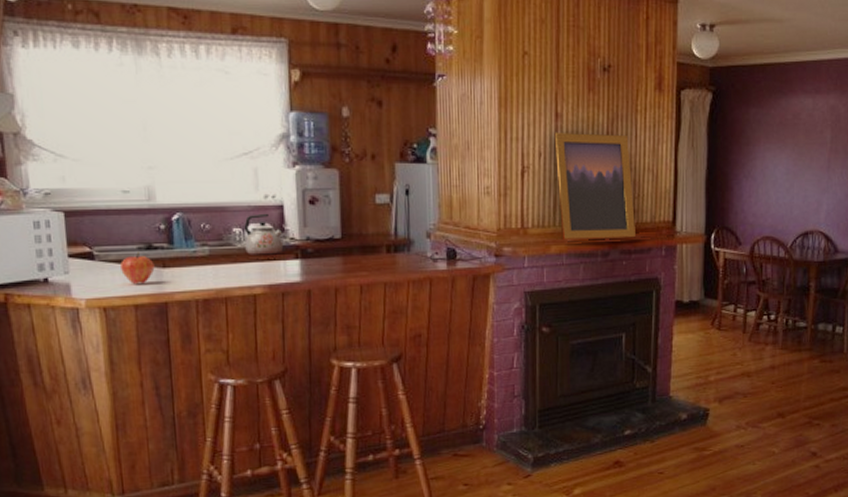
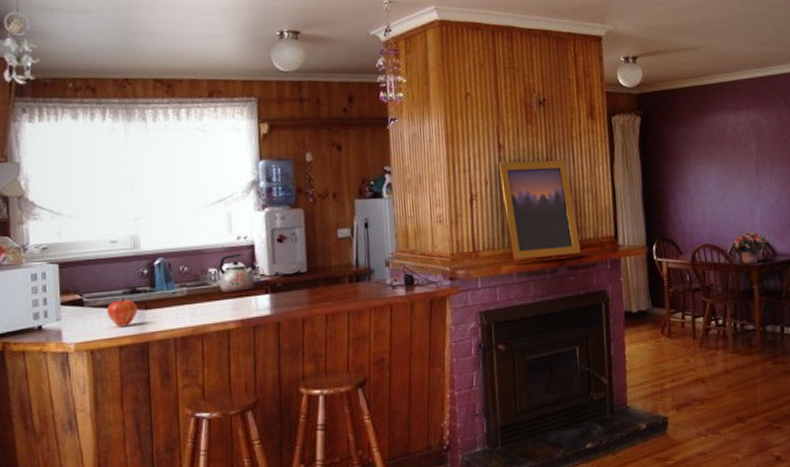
bouquet: none [792,226,830,260] -> present [731,231,768,265]

